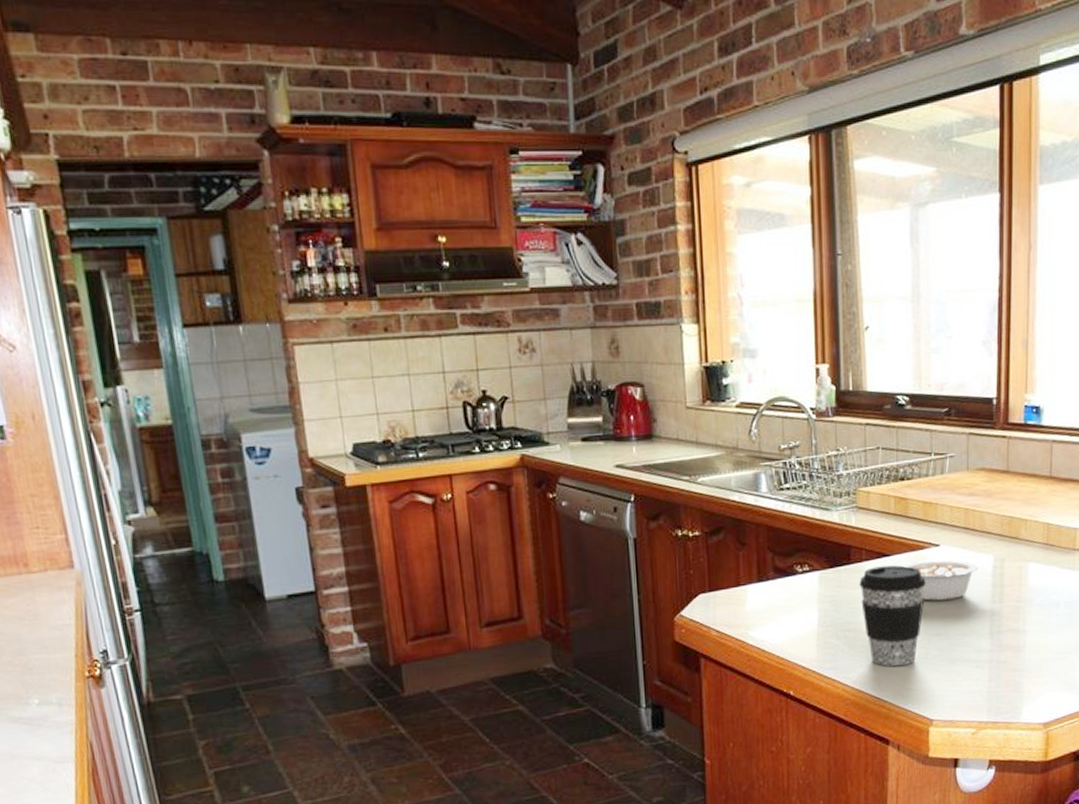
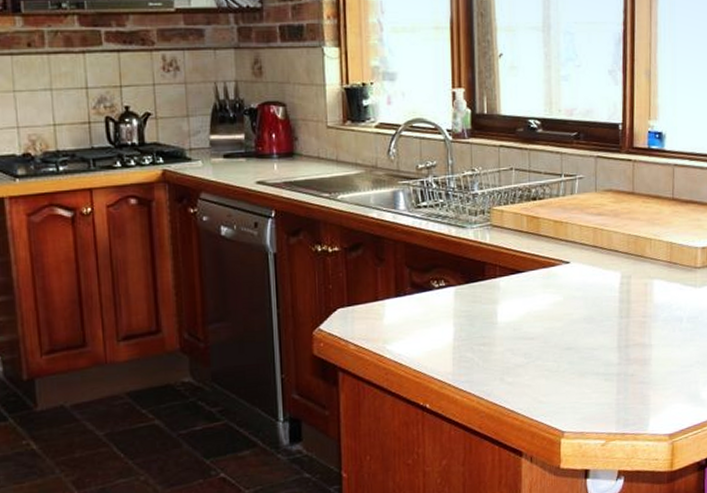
coffee cup: present [859,565,926,667] -> none [493,281,557,380]
legume: present [903,559,993,601] -> none [535,276,621,316]

